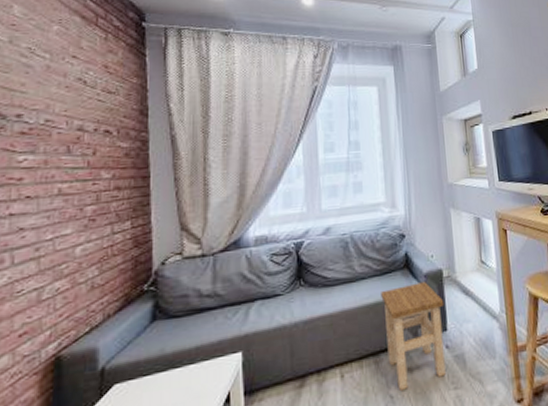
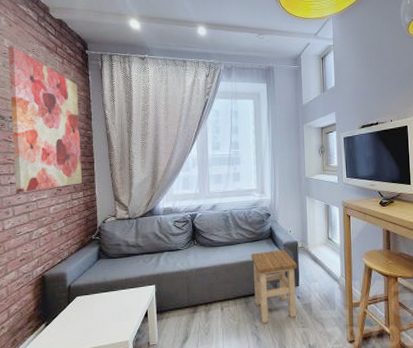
wall art: none [17,15,131,228] -> present [7,46,83,193]

